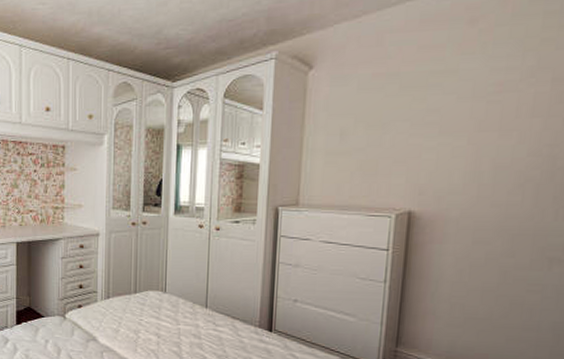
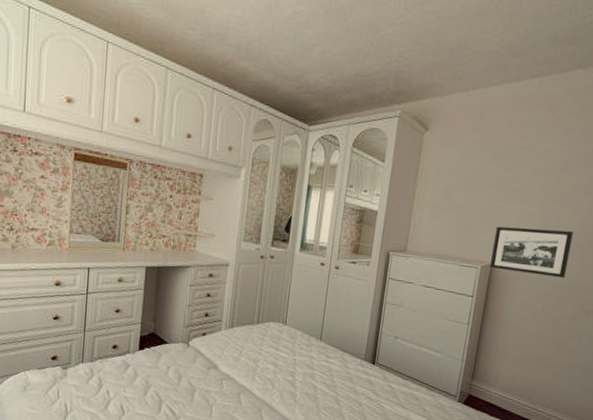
picture frame: none [407,162,520,221] -> present [490,226,573,279]

